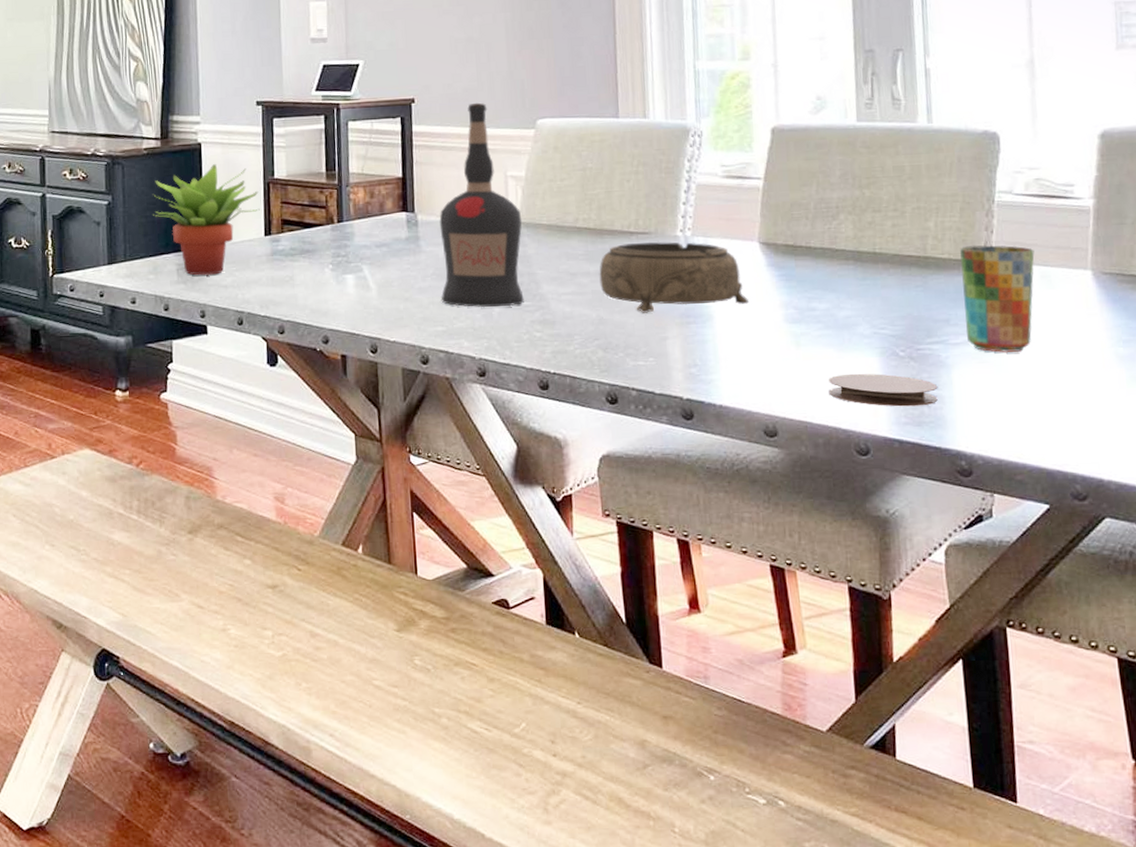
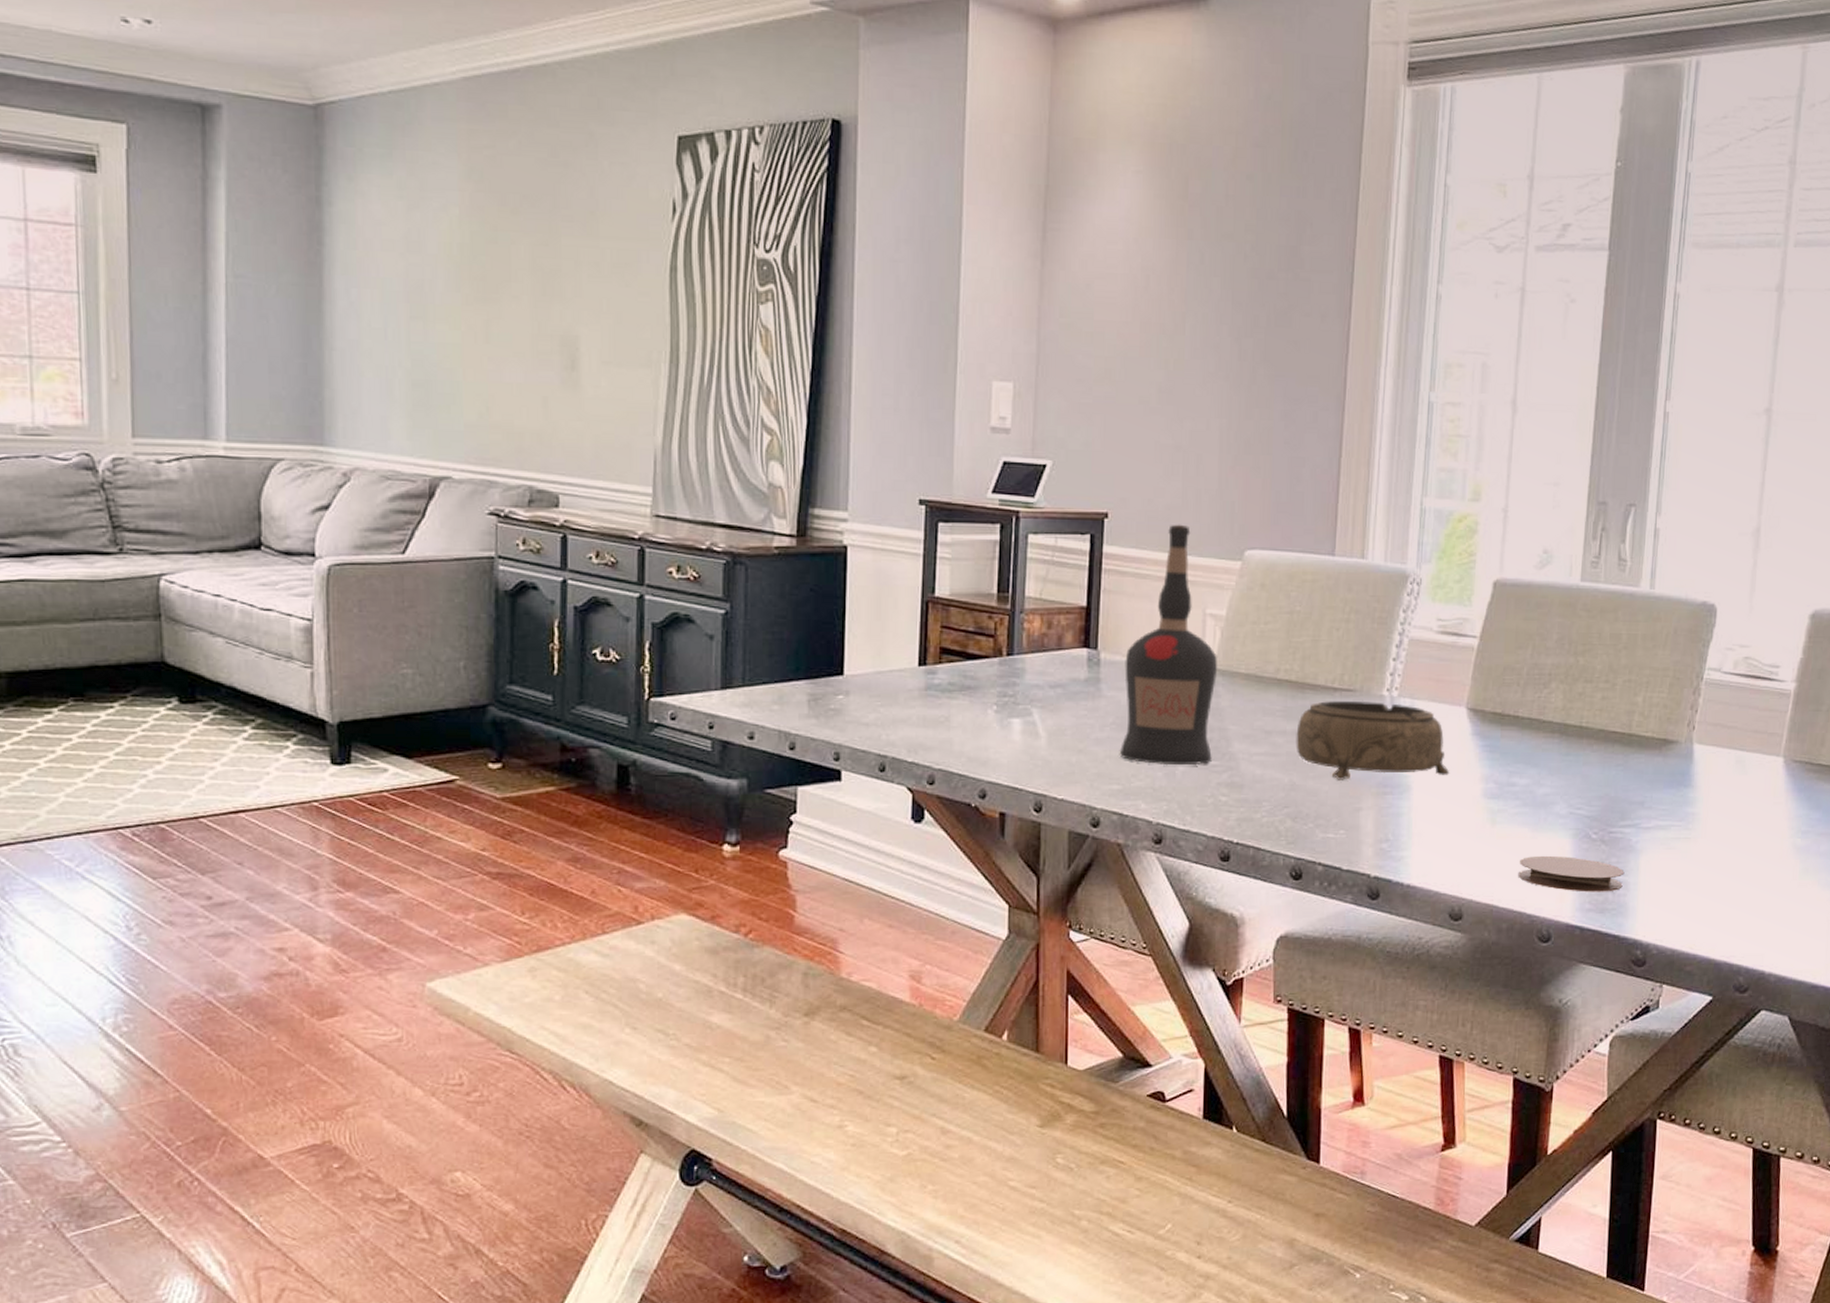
succulent plant: present [152,164,260,276] -> none [780,573,915,709]
cup: present [960,245,1035,353] -> none [1659,724,1733,840]

